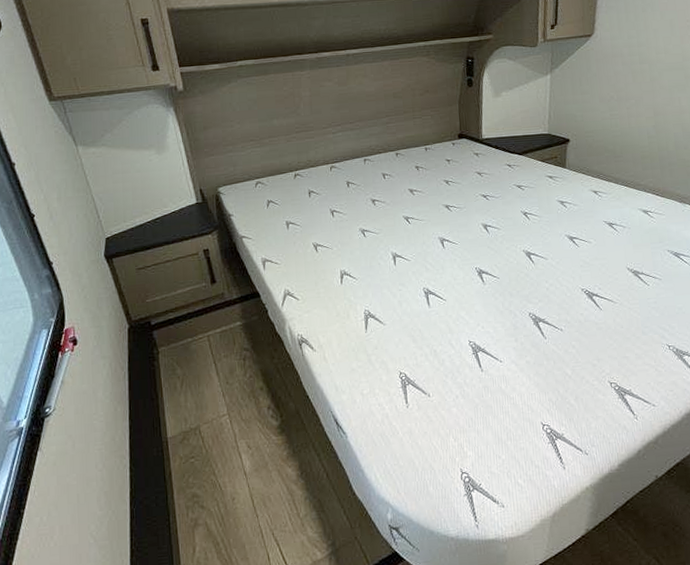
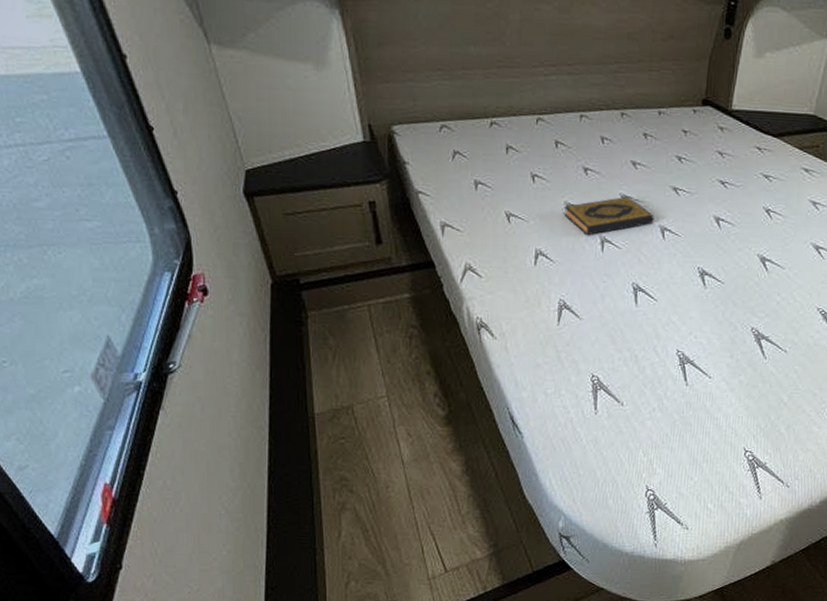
hardback book: none [360,217,434,253] -> present [564,196,654,235]

